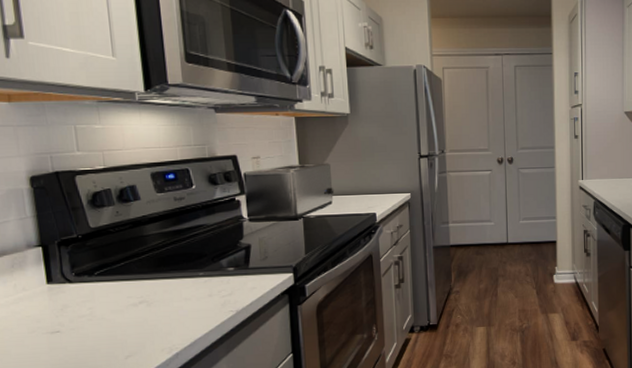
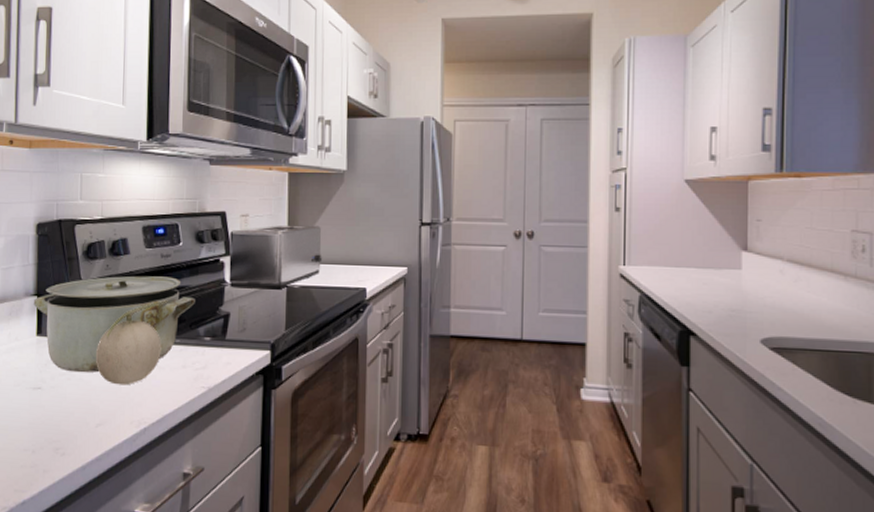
saucepan: none [38,217,215,313] -> present [33,276,195,373]
fruit: none [115,239,187,319] -> present [95,300,168,386]

